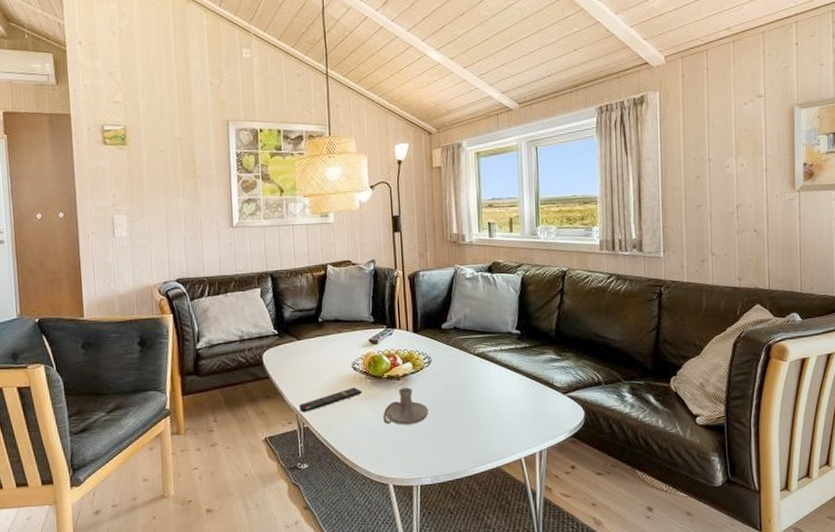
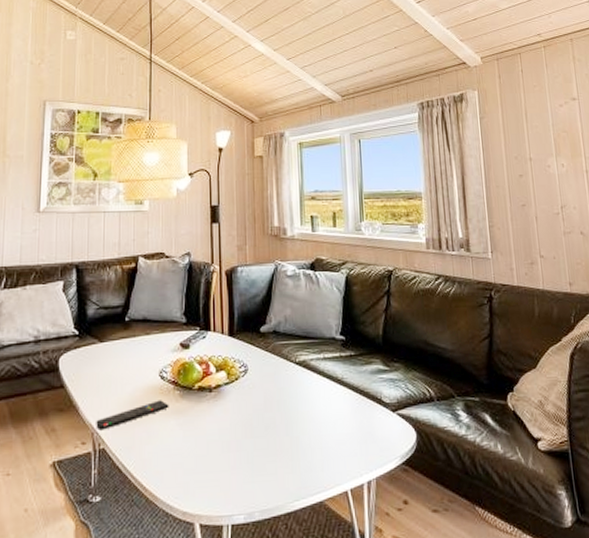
candle holder: present [383,387,428,425] -> none [192,401,243,448]

